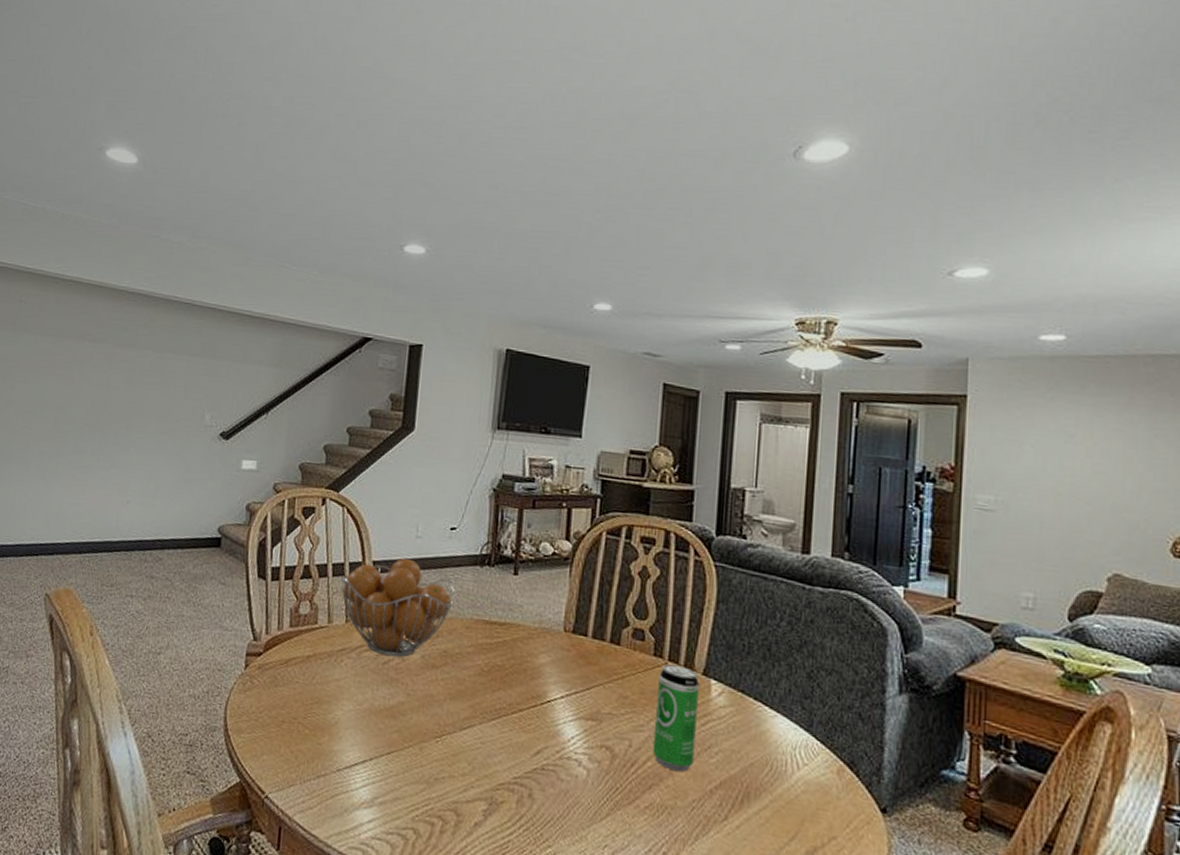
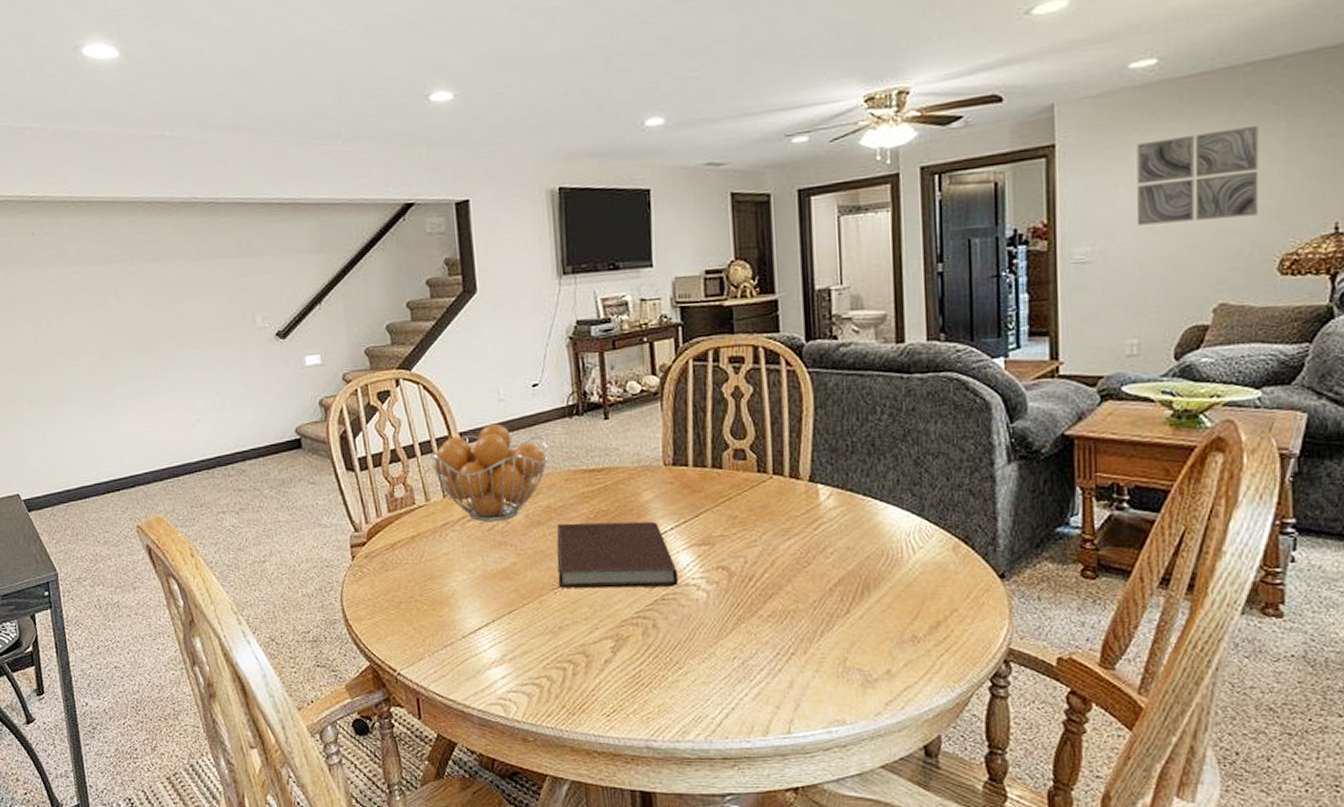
notebook: none [442,670,562,758] -> present [557,521,679,589]
beverage can: present [652,664,700,772] -> none [765,477,810,578]
wall art: none [1038,408,1156,496] -> present [1136,126,1259,225]

